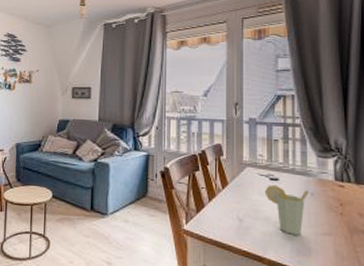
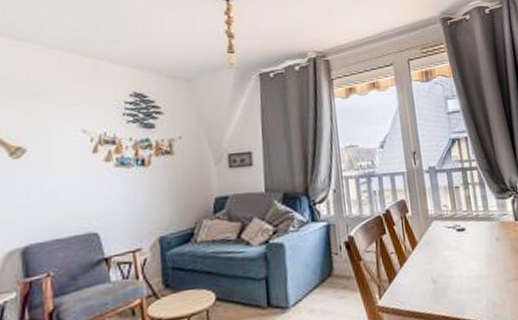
cup: present [264,185,309,235] -> none [454,235,495,287]

